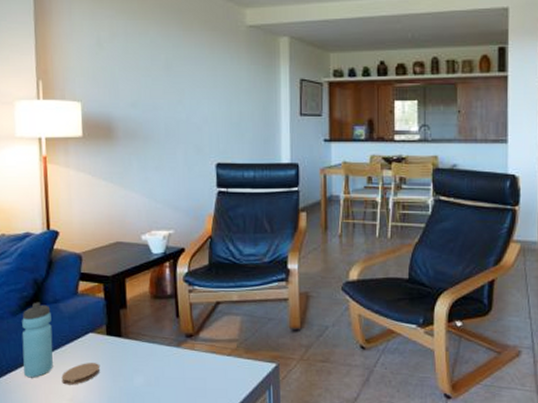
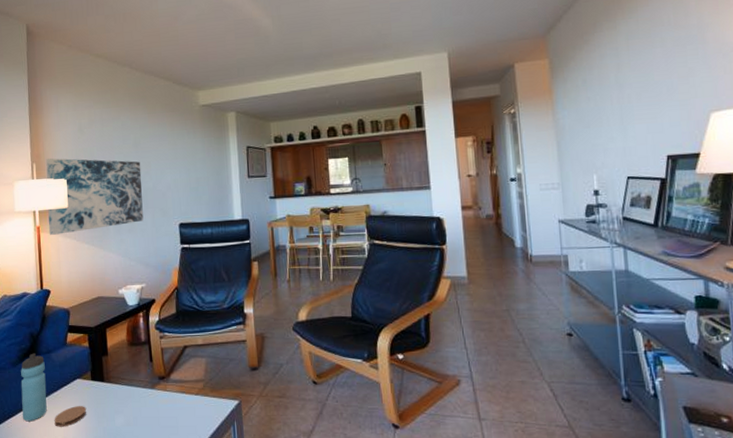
wall art: none [55,76,174,167] -> present [46,158,144,235]

